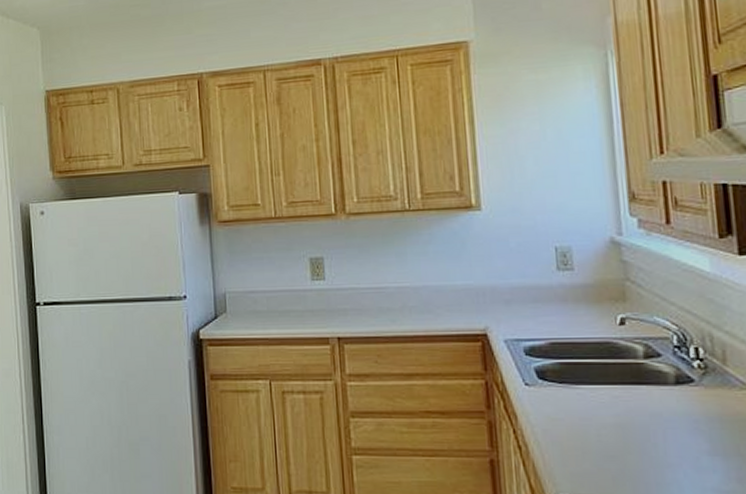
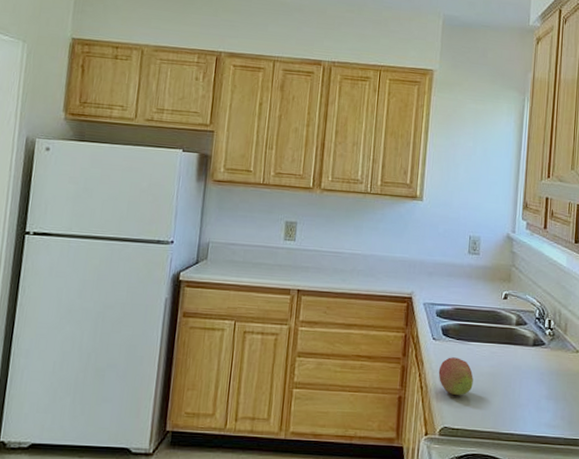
fruit: none [539,406,593,456] -> present [438,357,473,396]

